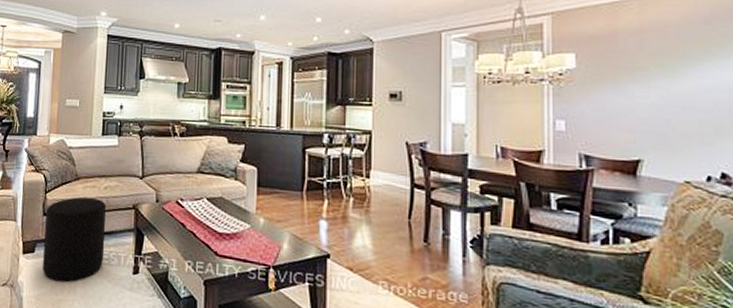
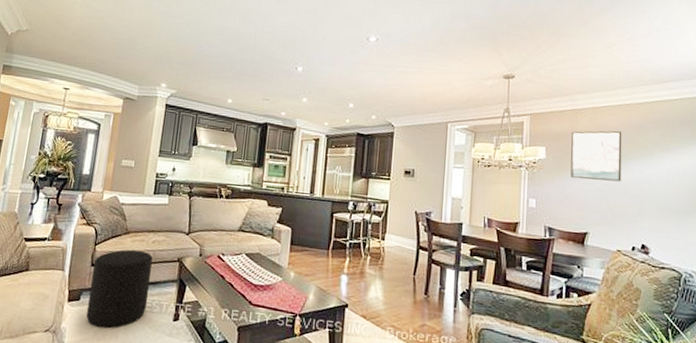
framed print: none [611,25,687,92] -> present [570,130,622,182]

